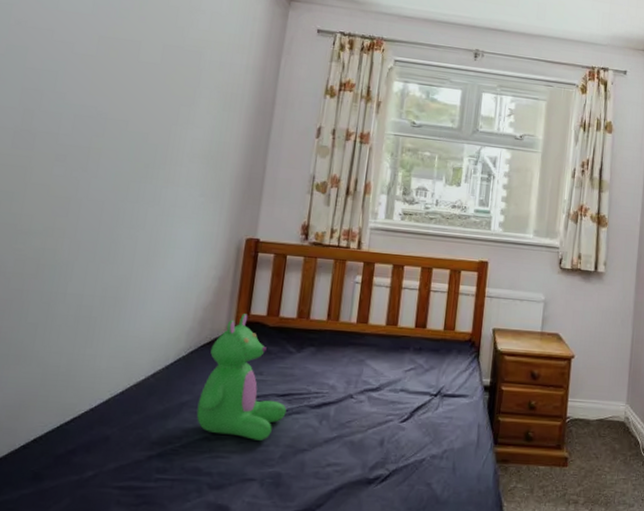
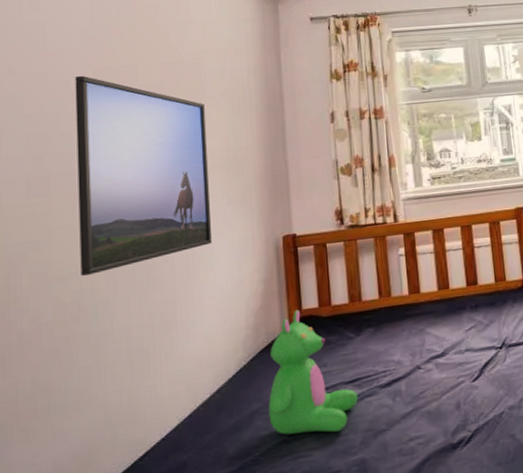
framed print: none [46,40,199,236] -> present [75,75,212,276]

